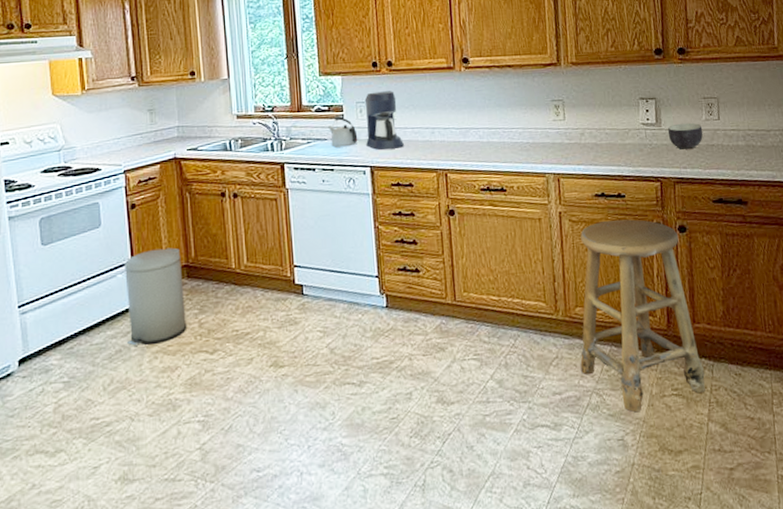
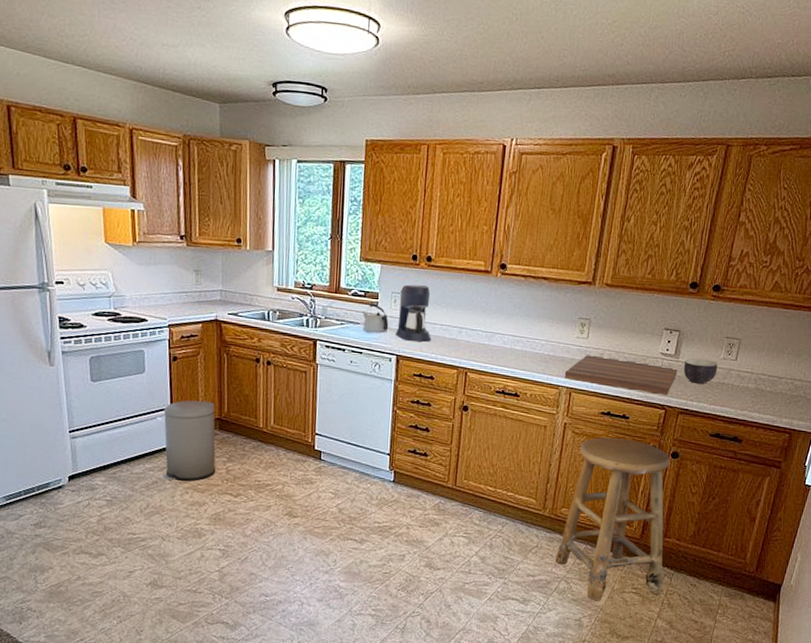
cutting board: none [548,135,664,167] -> present [564,355,679,396]

